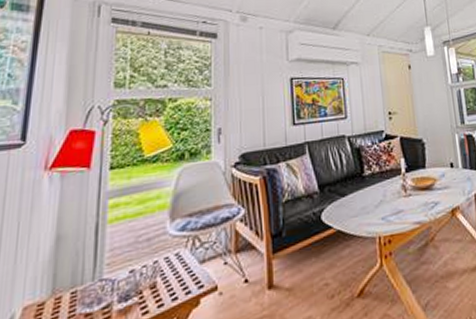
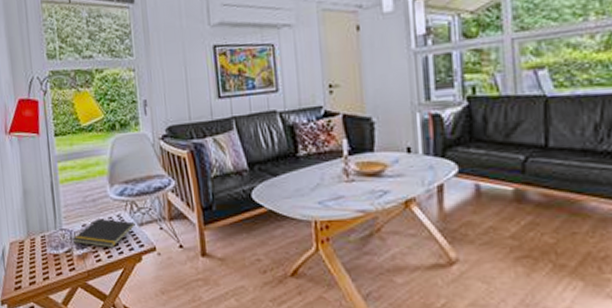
notepad: none [113,259,196,296] -> present [72,219,135,248]

